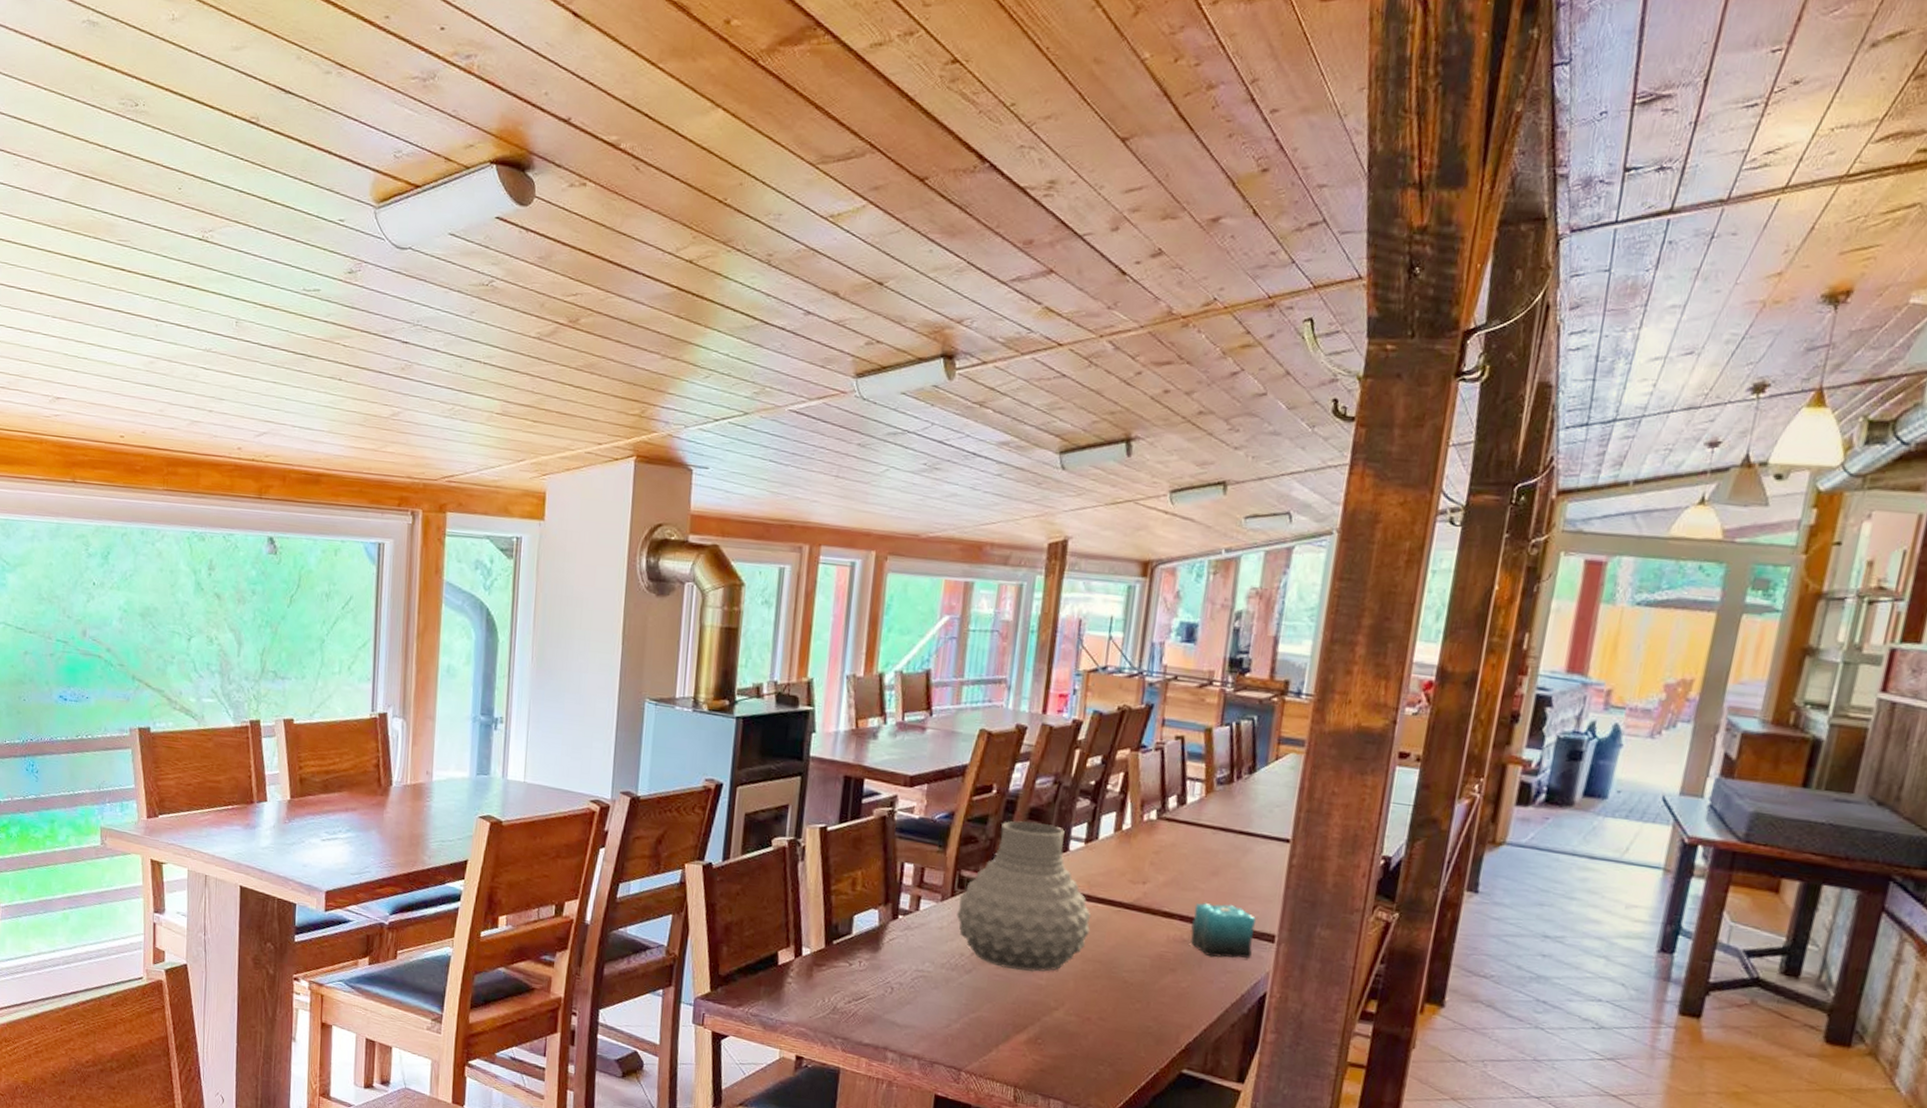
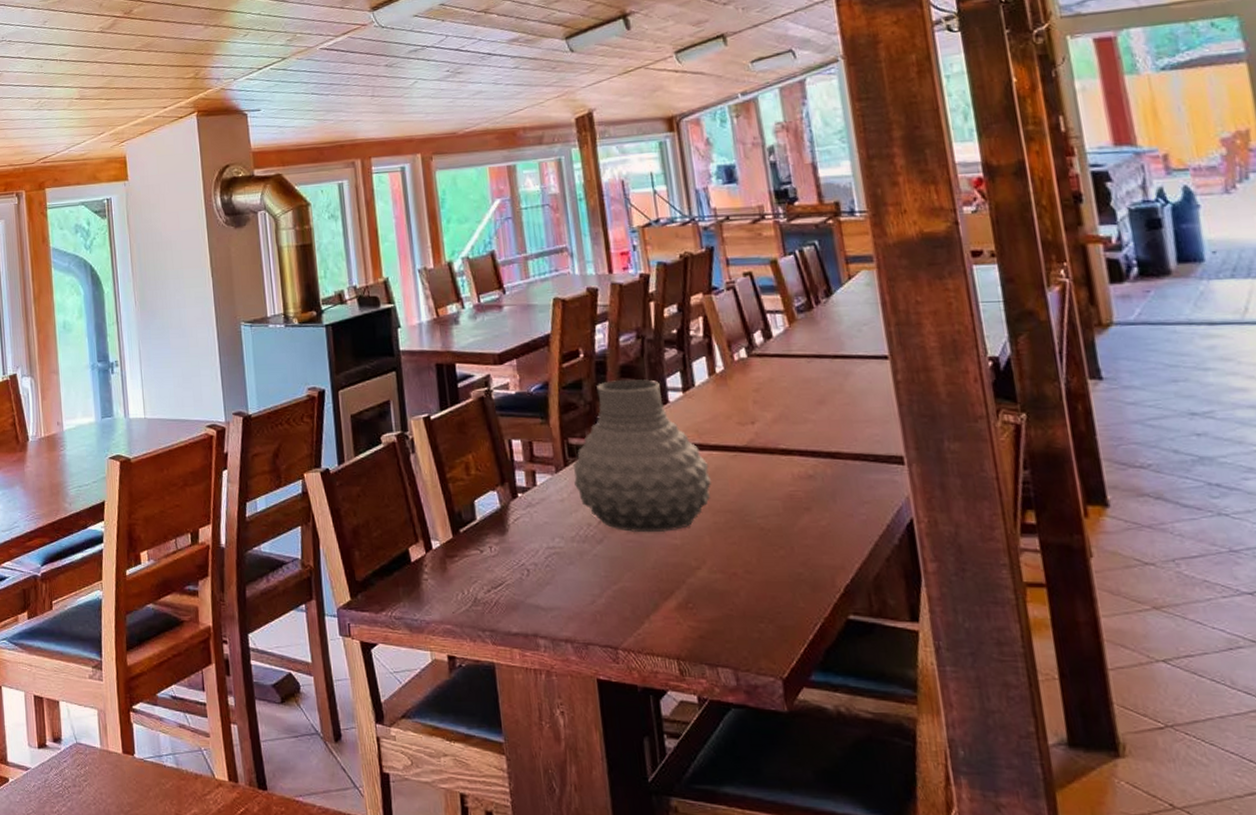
candle: present [1189,903,1257,959] -> none [811,432,885,490]

